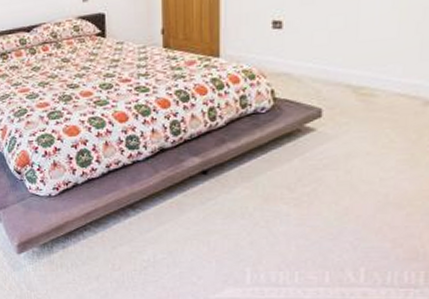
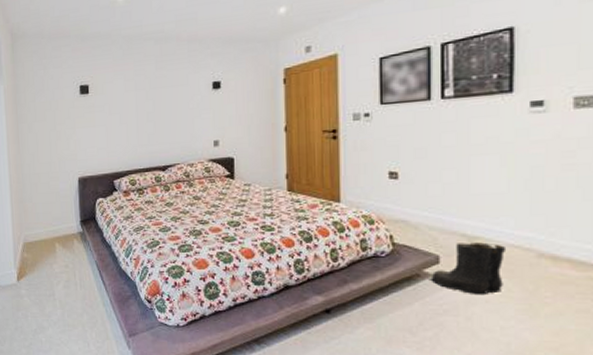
boots: none [310,92,393,148] -> present [429,242,507,296]

